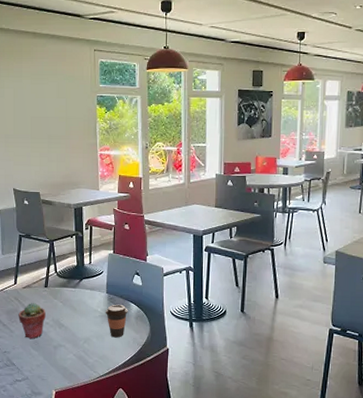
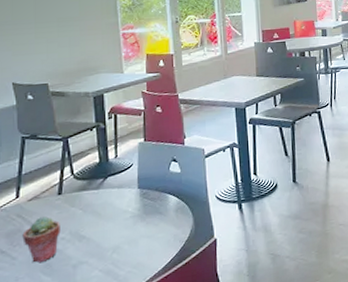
coffee cup: present [105,304,128,338] -> none [137,198,166,240]

